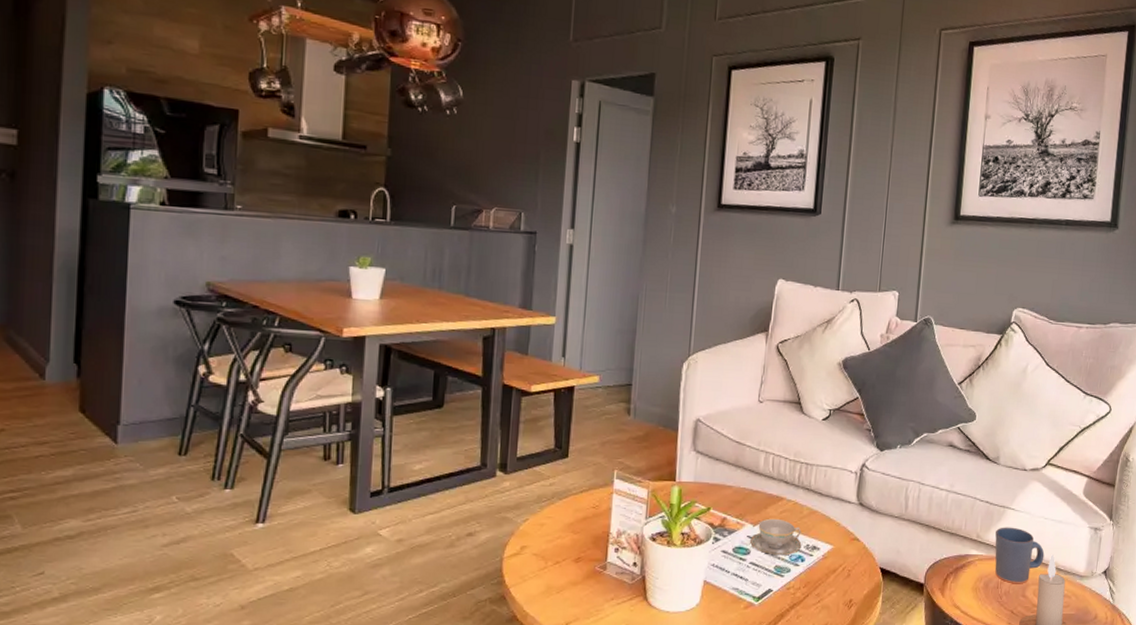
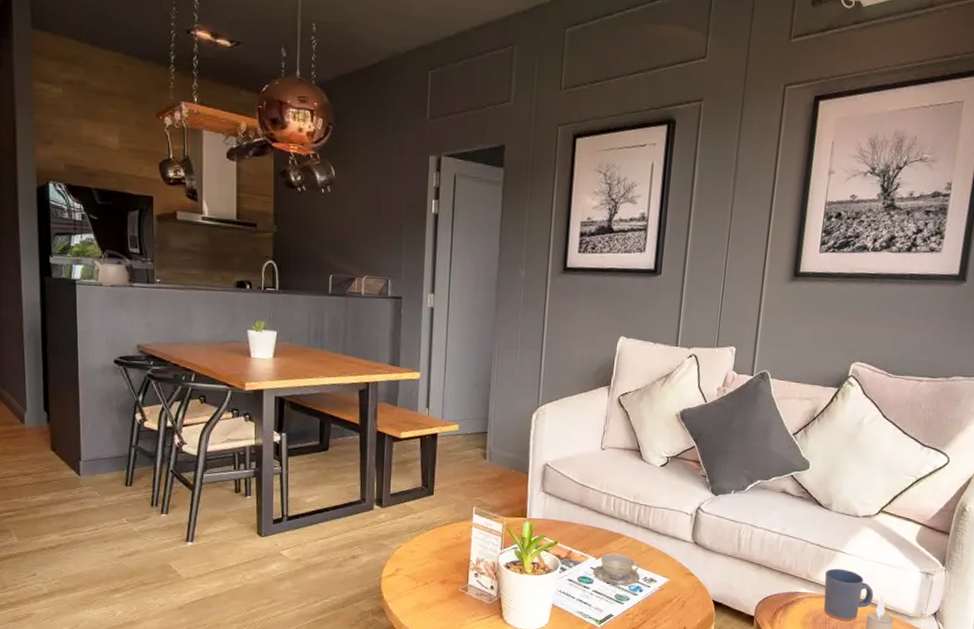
kettle: none [155,168,210,215] -> present [93,249,135,288]

